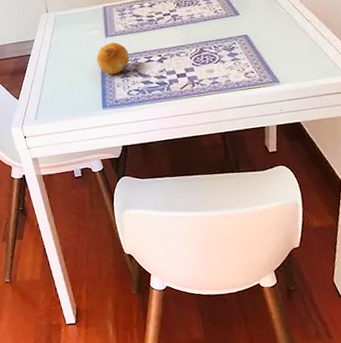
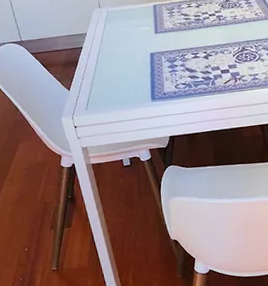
fruit: present [96,42,129,75] -> none [146,39,177,69]

